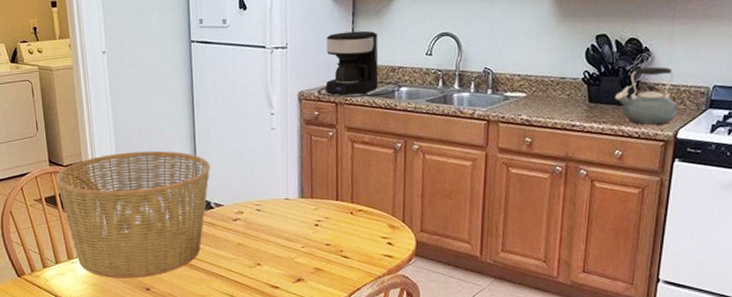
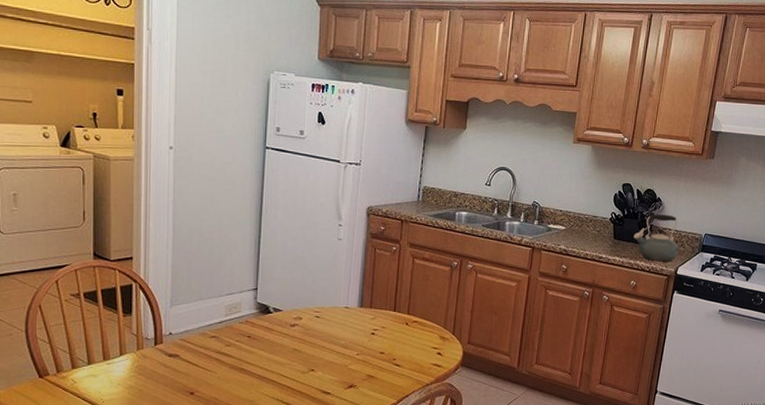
basket: present [55,150,211,279] -> none [99,251,274,382]
coffee maker: present [318,30,401,98] -> none [386,156,462,218]

